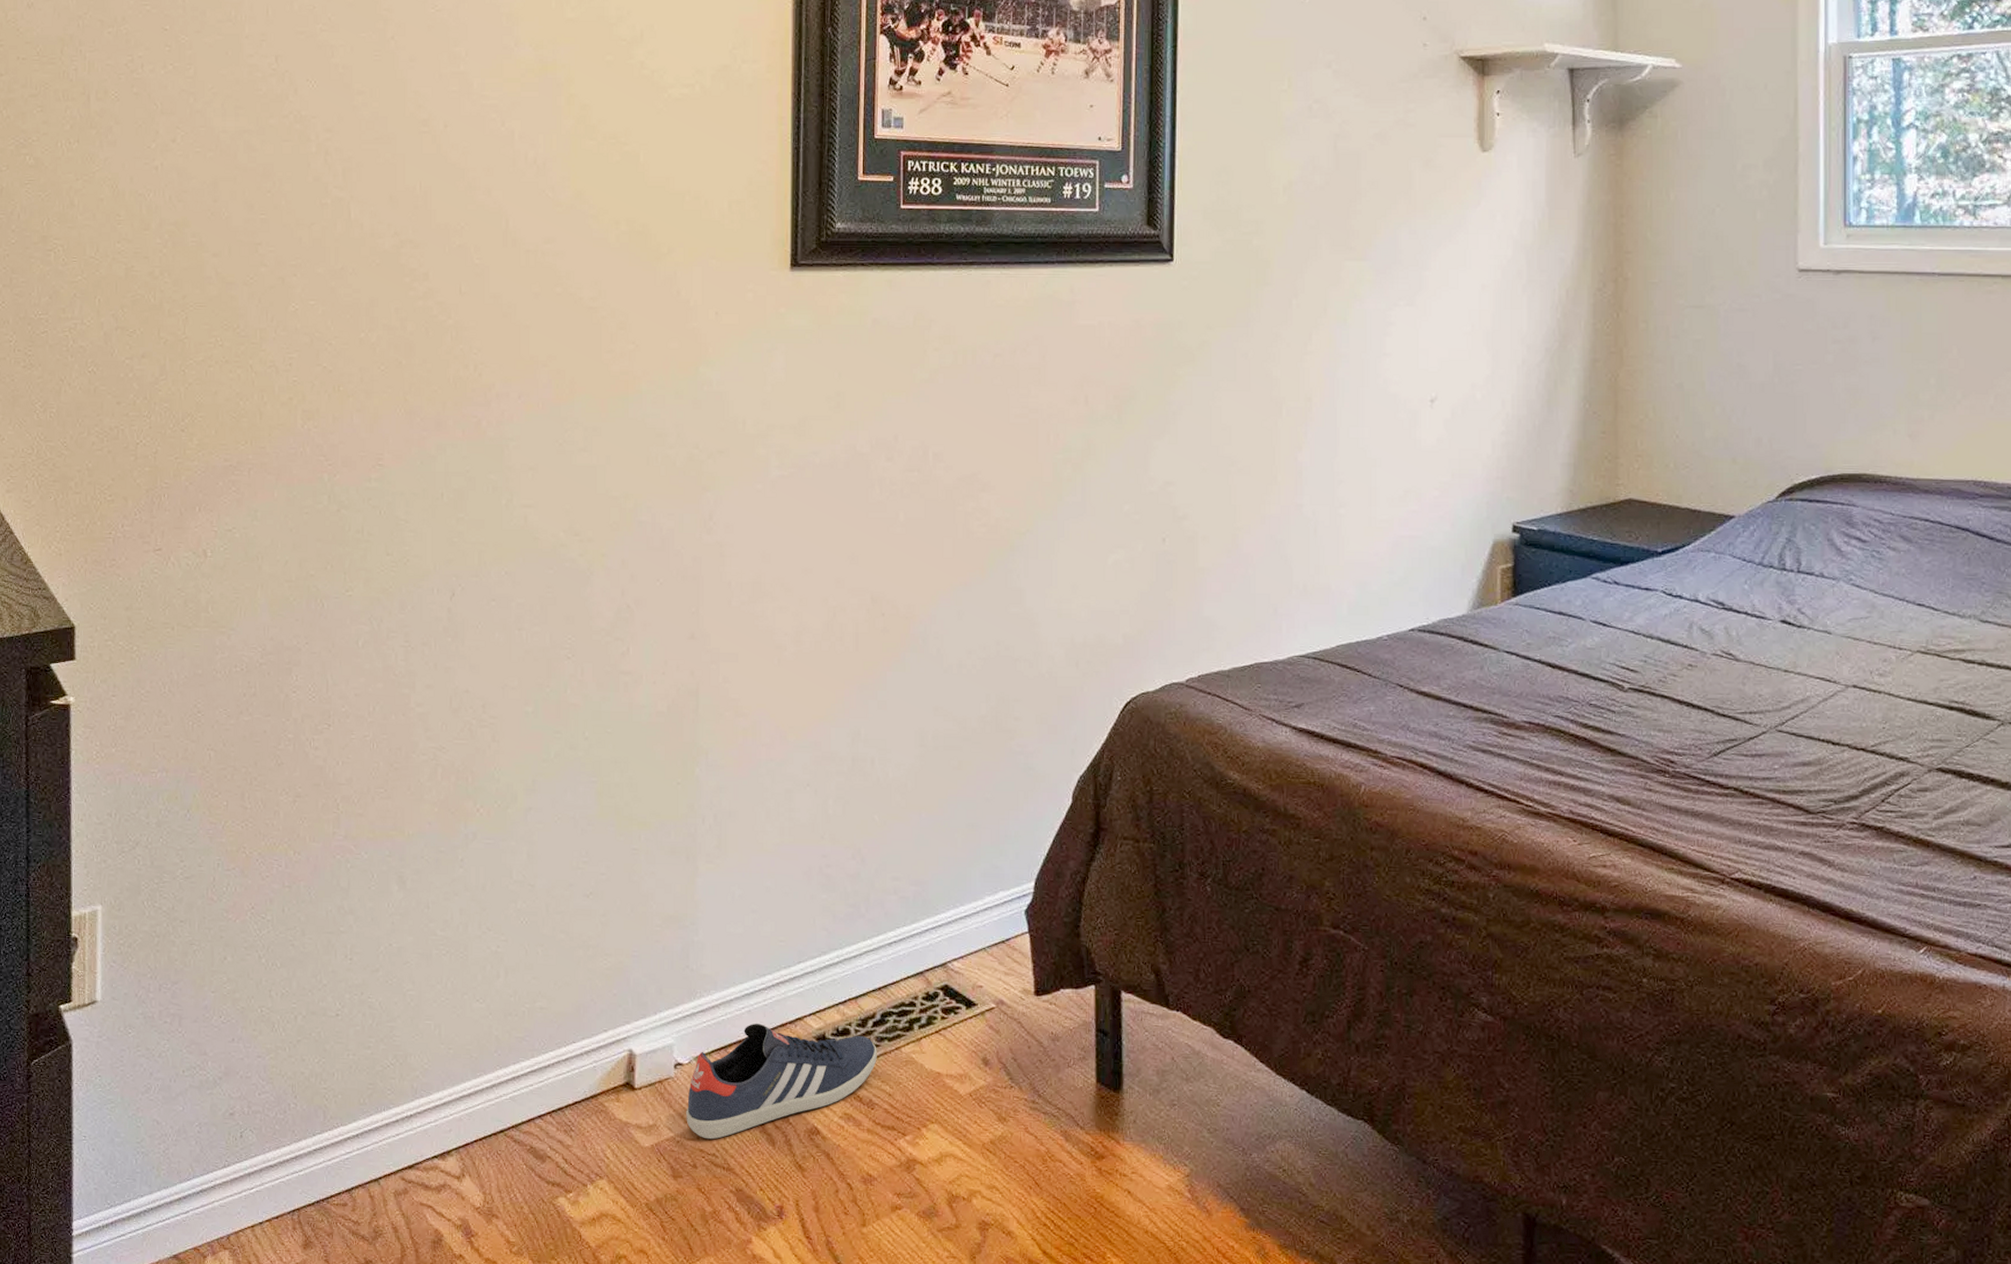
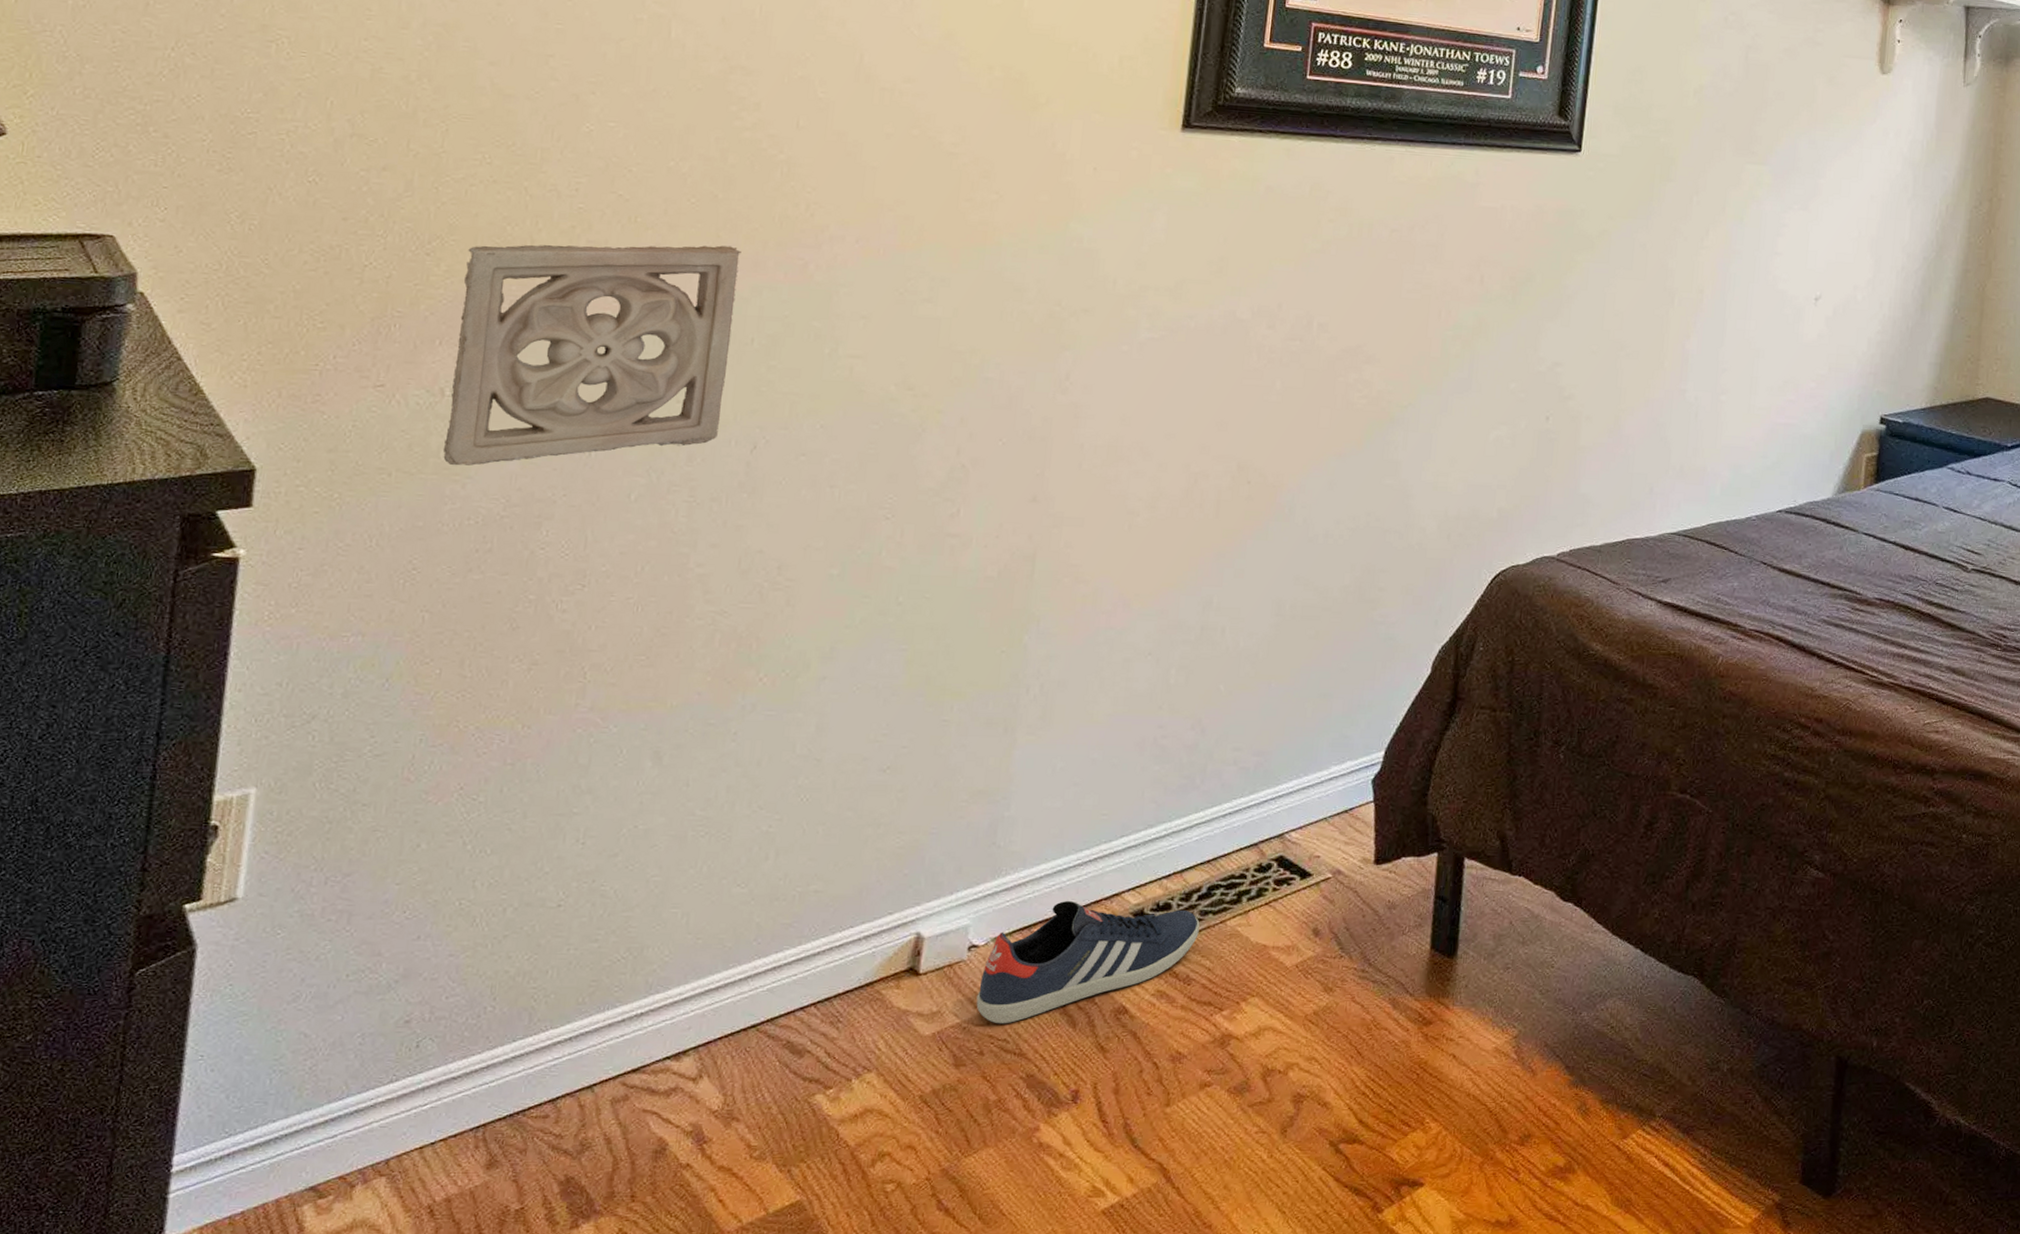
wall ornament: none [210,408,426,619] -> present [443,245,742,466]

